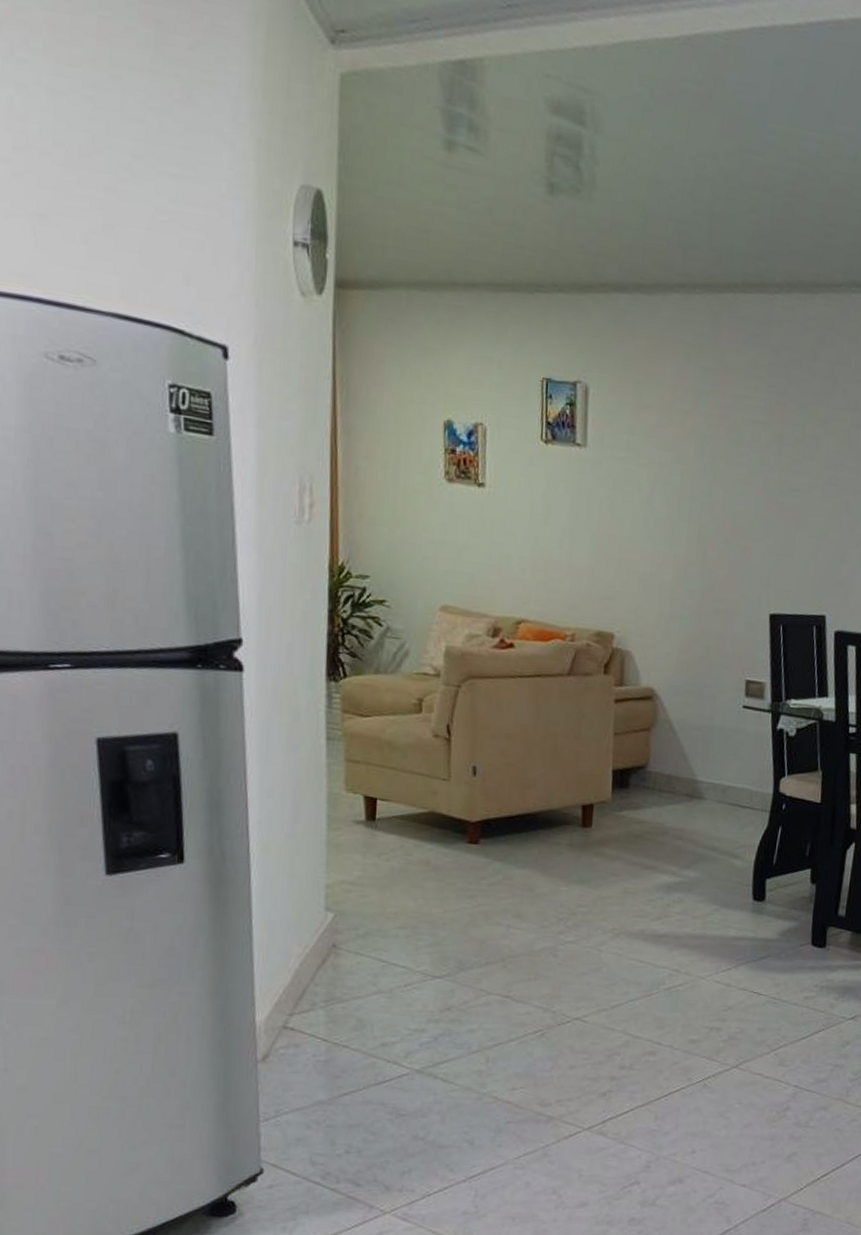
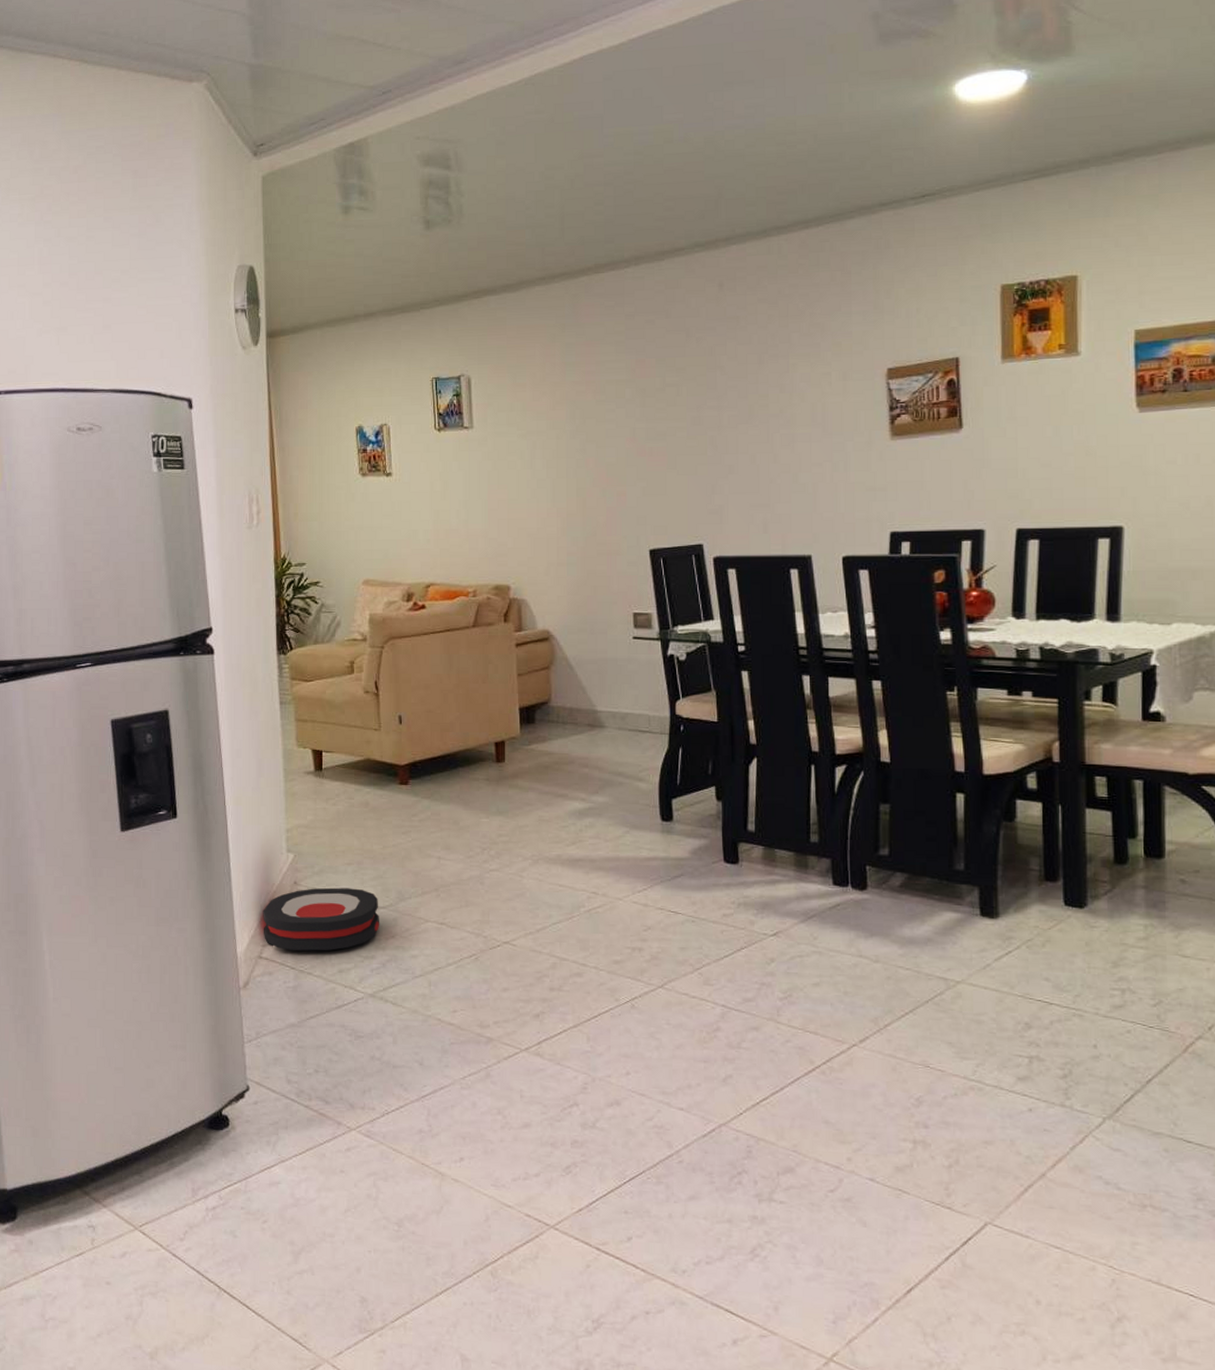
robot vacuum: none [291,952,435,1022] -> present [263,887,380,951]

